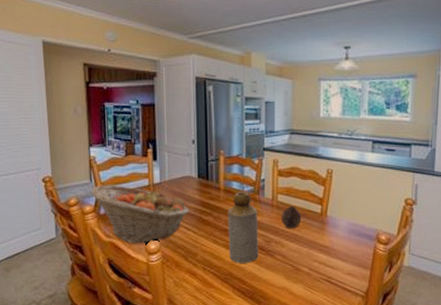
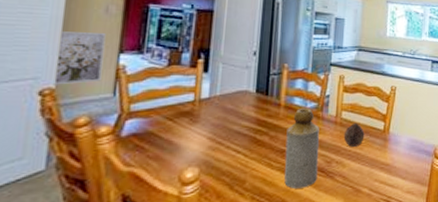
wall art: none [49,130,80,174] -> present [56,31,106,85]
fruit basket: present [90,185,190,244] -> none [110,100,242,173]

